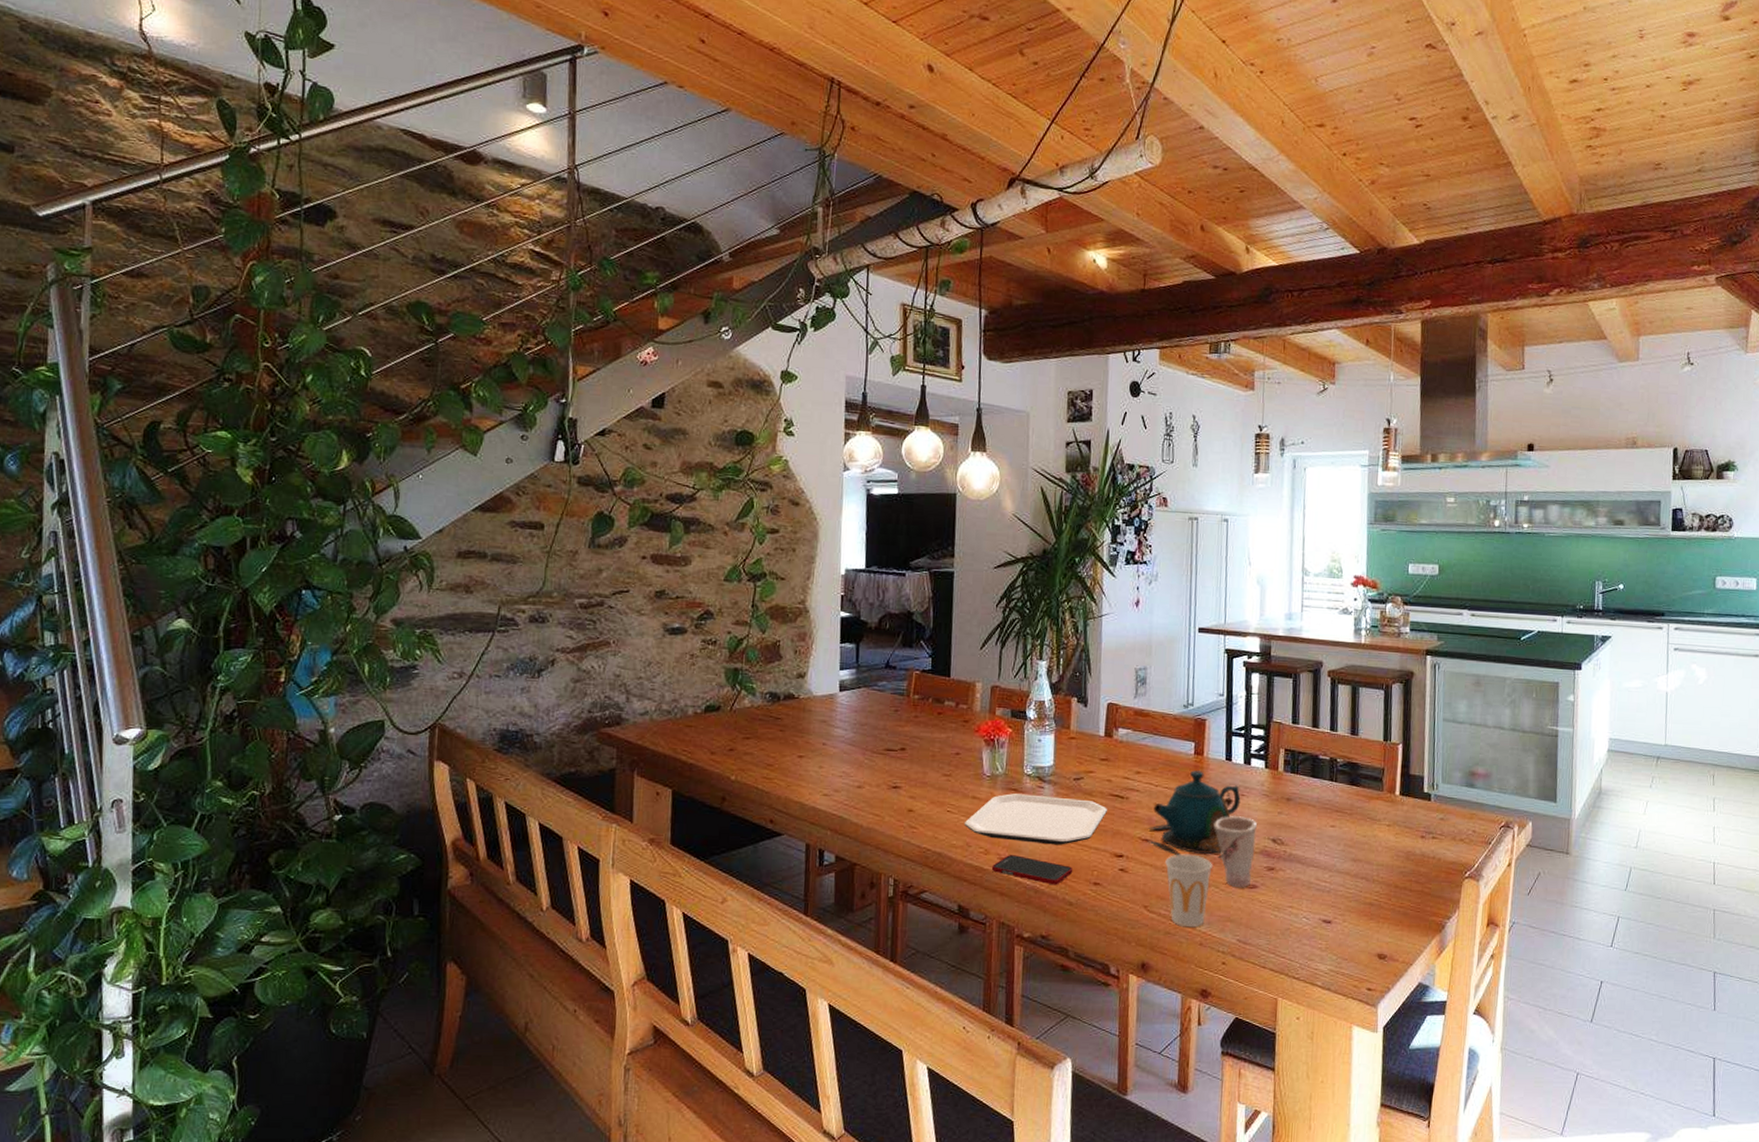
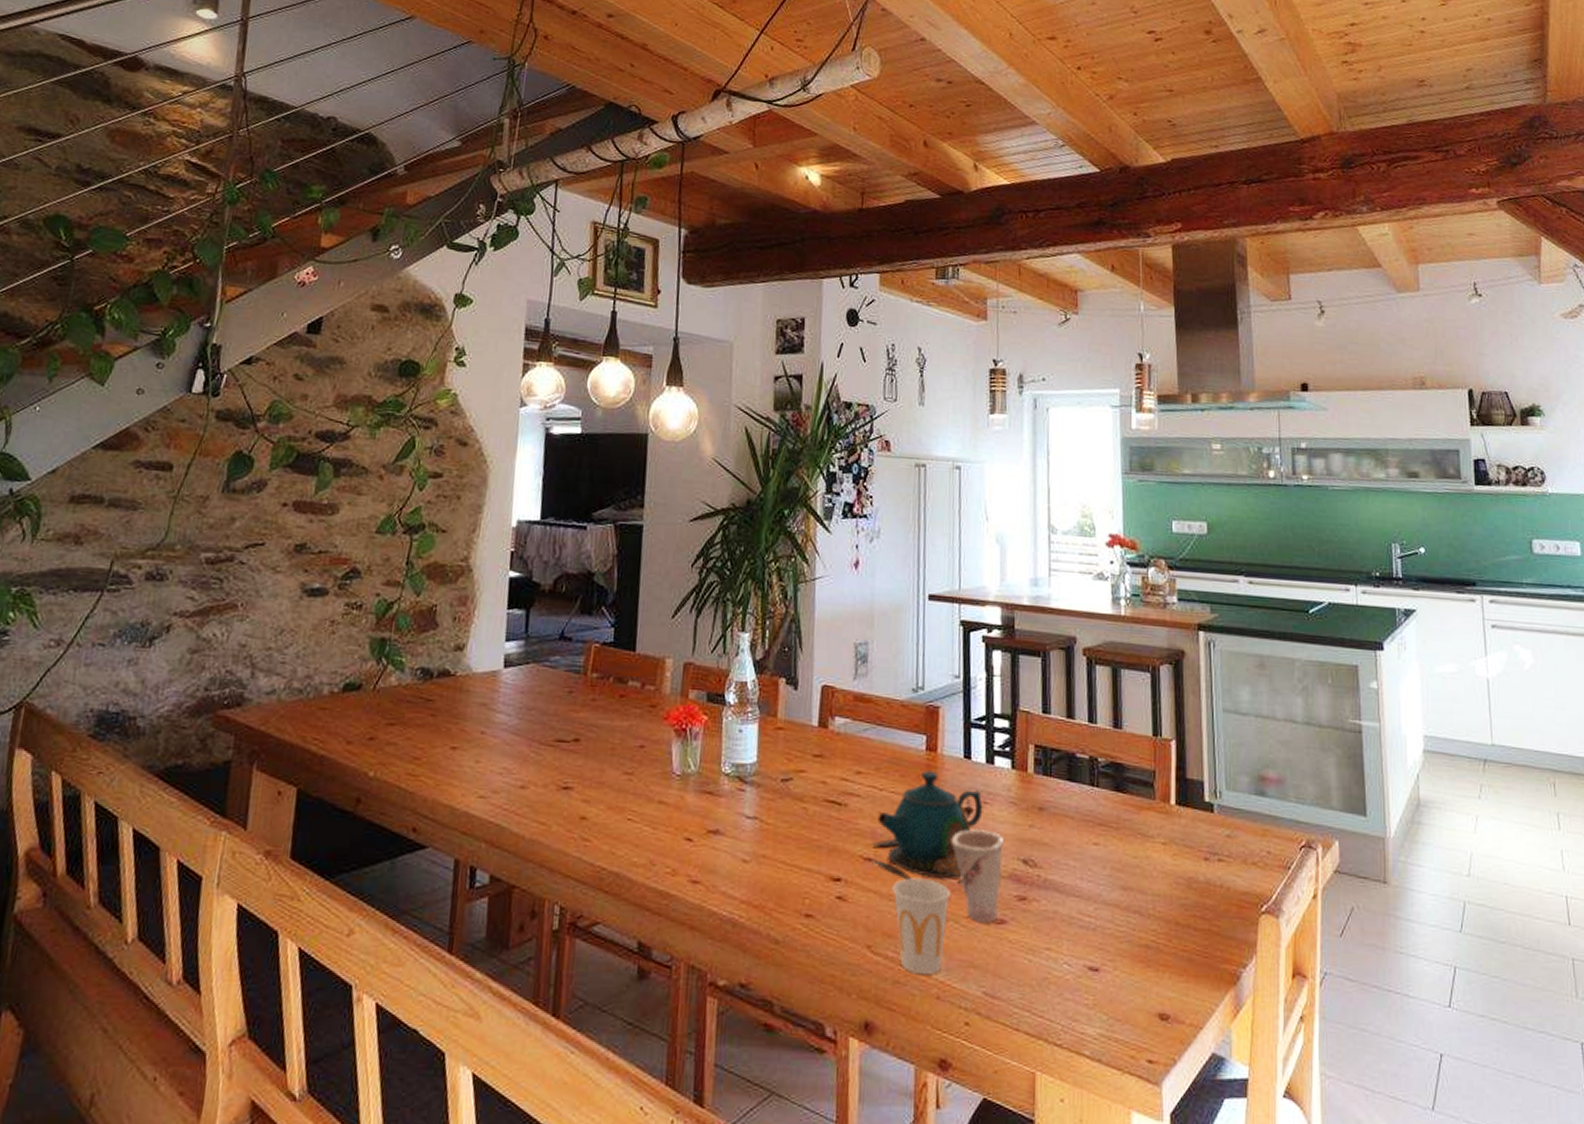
plate: present [964,793,1108,845] -> none [647,797,823,865]
cell phone: present [992,855,1073,885] -> none [681,877,780,917]

